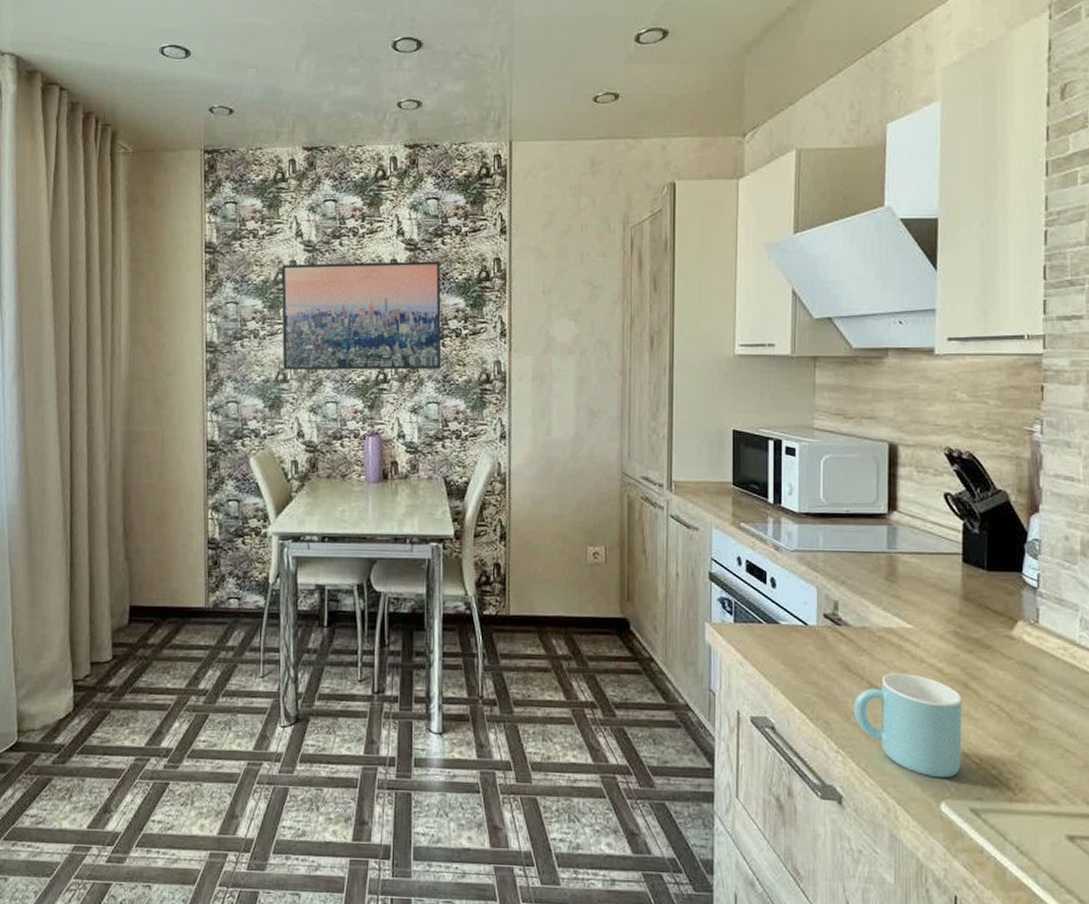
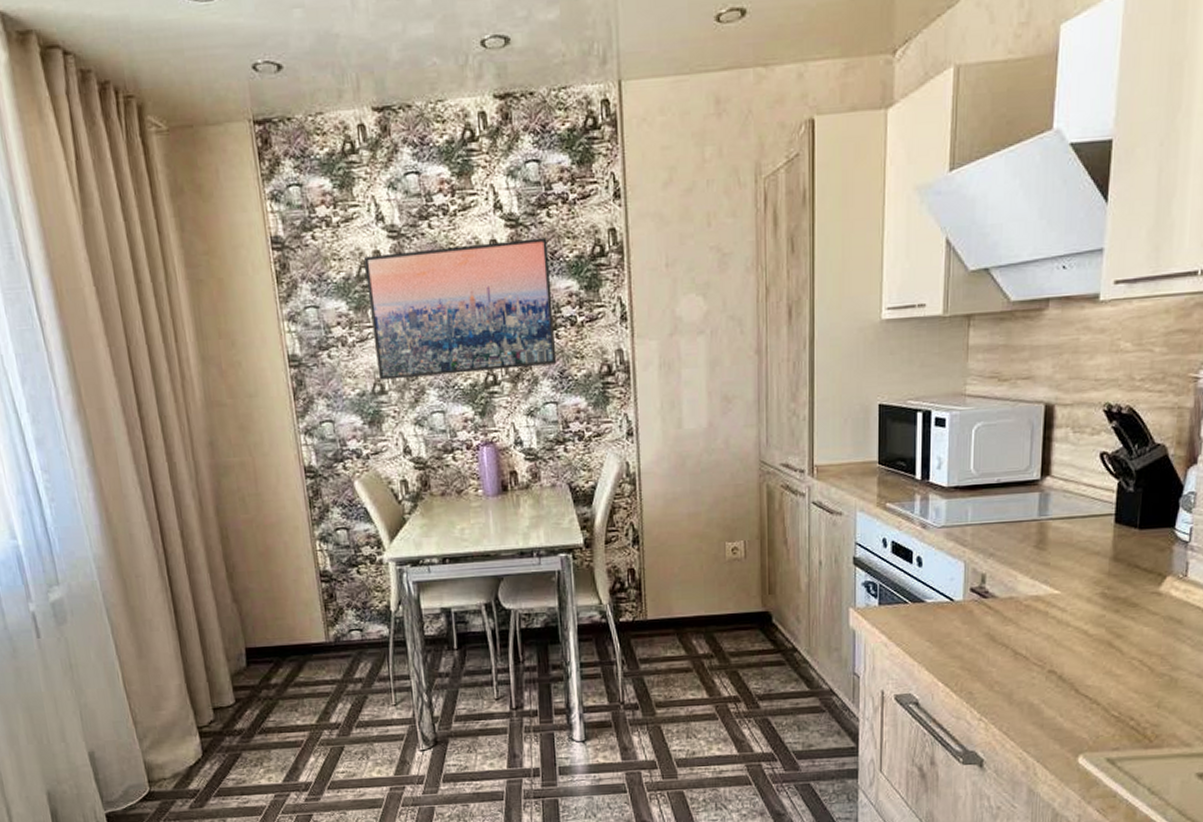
mug: present [853,673,962,778] -> none [997,638,1105,734]

